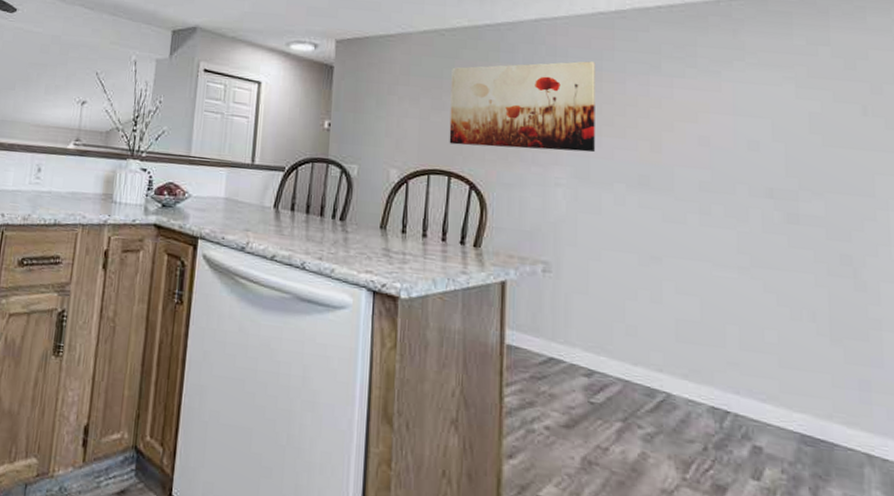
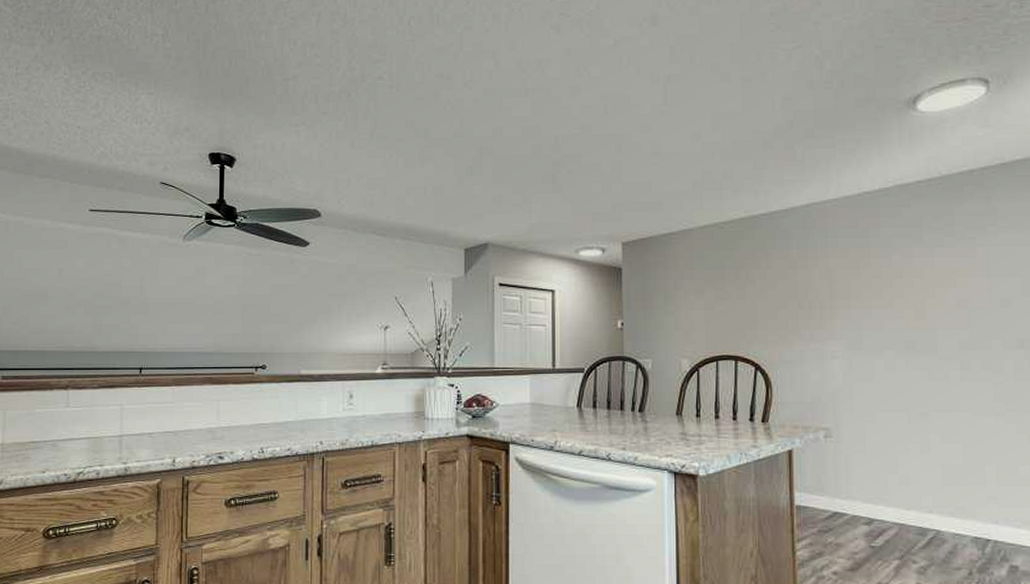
wall art: present [449,61,596,153] -> none [732,239,866,330]

